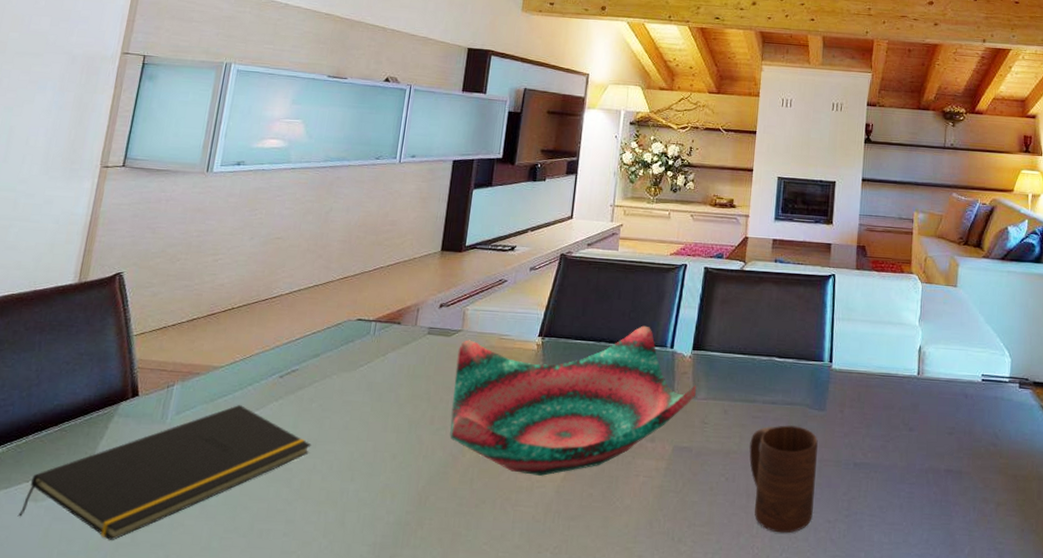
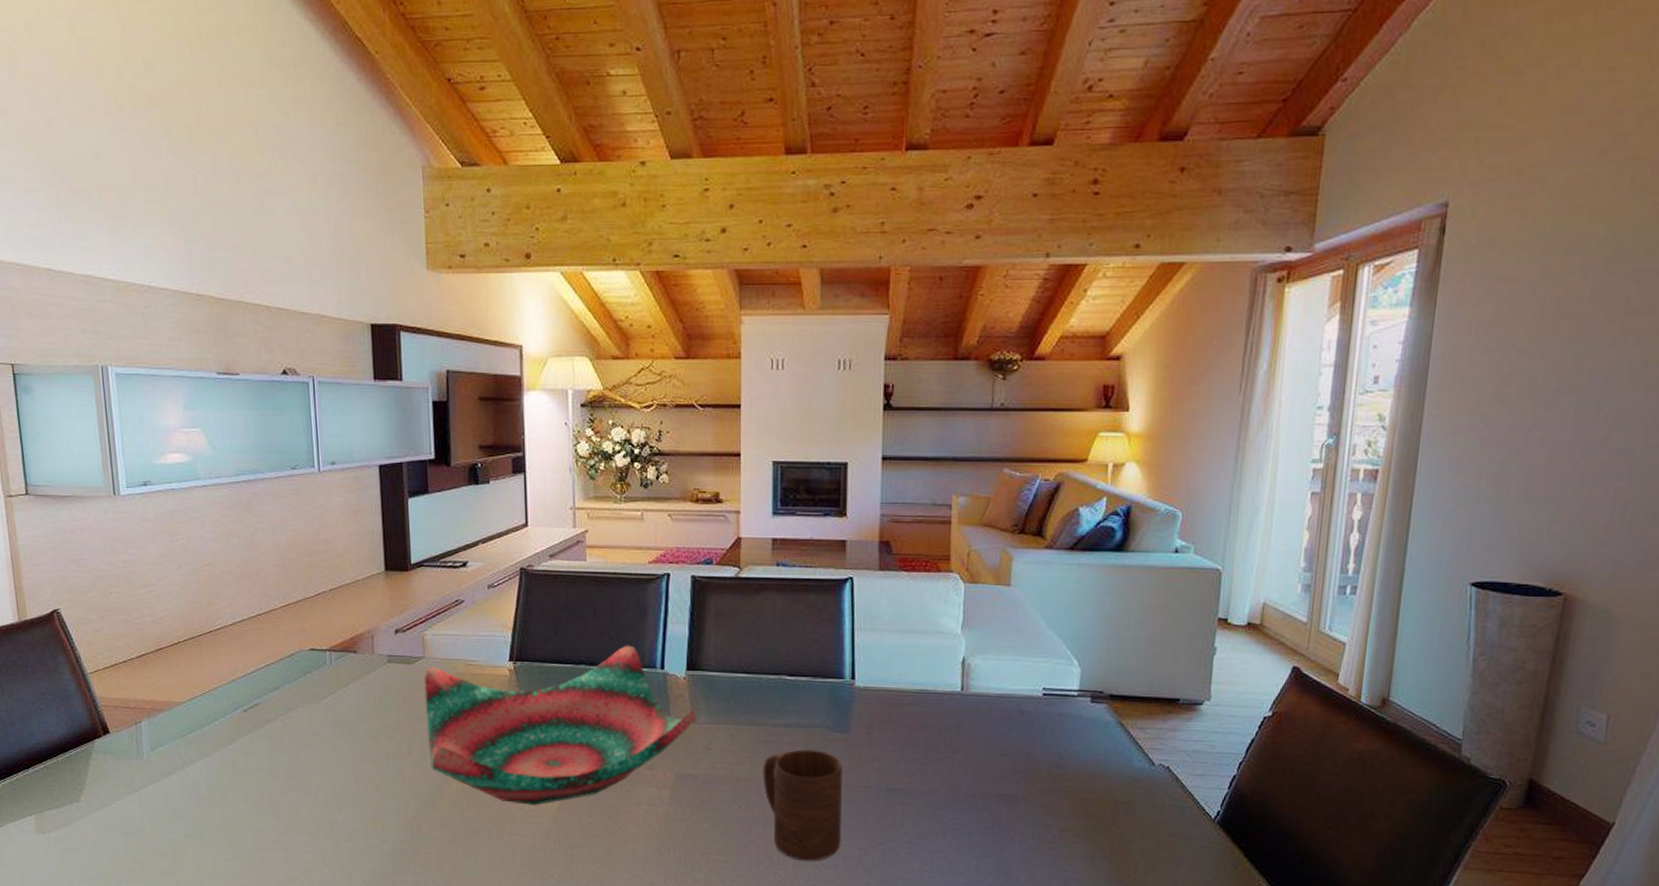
notepad: present [19,405,311,540] -> none [32,740,291,868]

